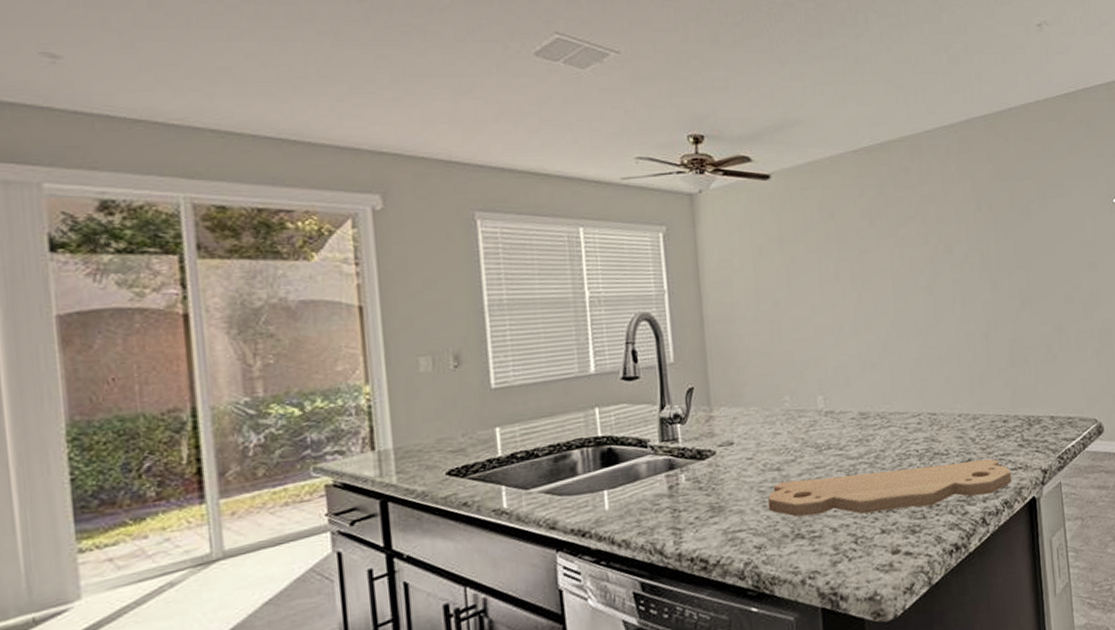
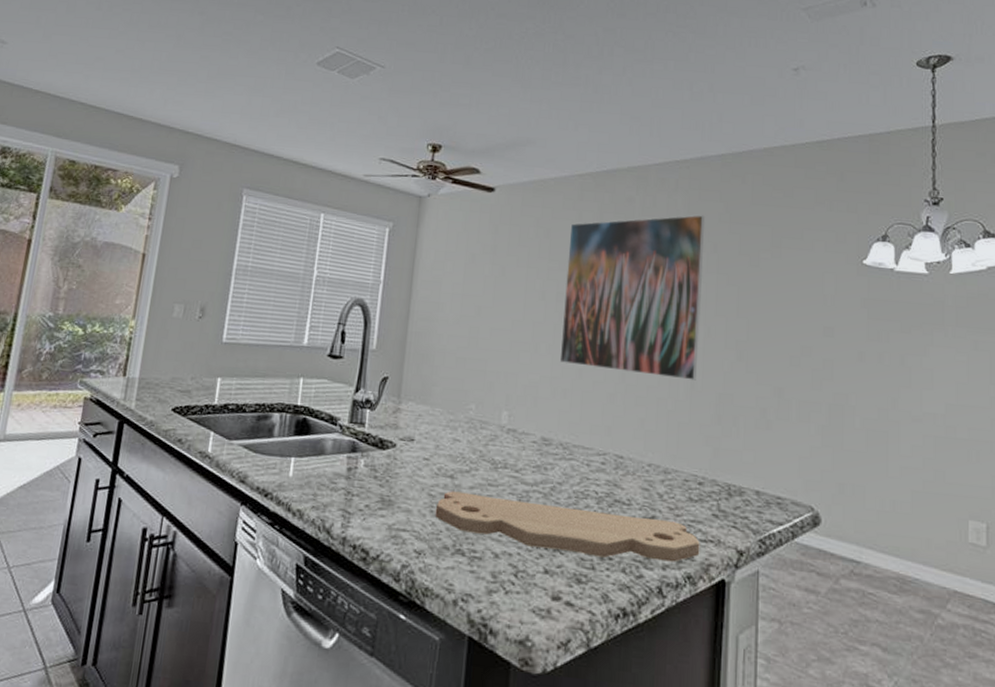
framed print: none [853,176,989,339] -> present [559,215,706,381]

